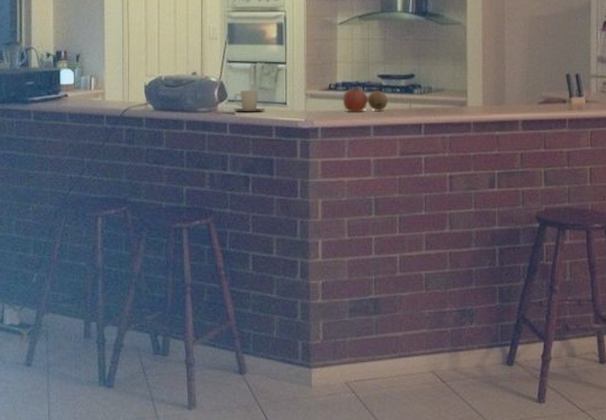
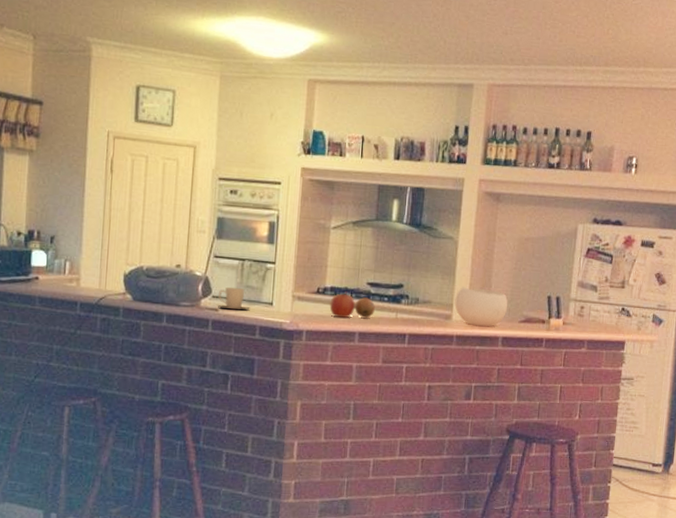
bowl: none [469,72,525,111] -> present [454,287,508,327]

